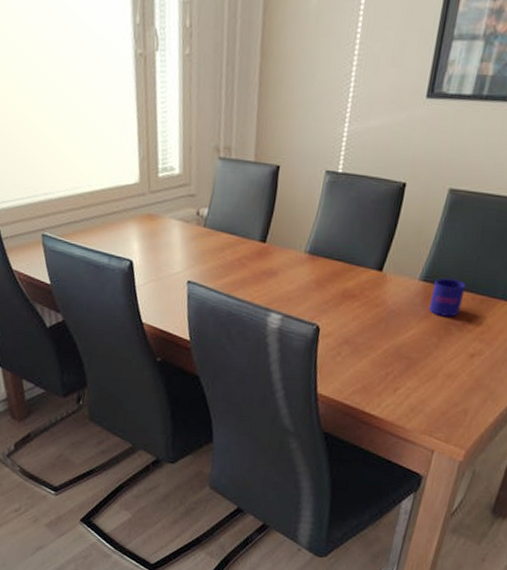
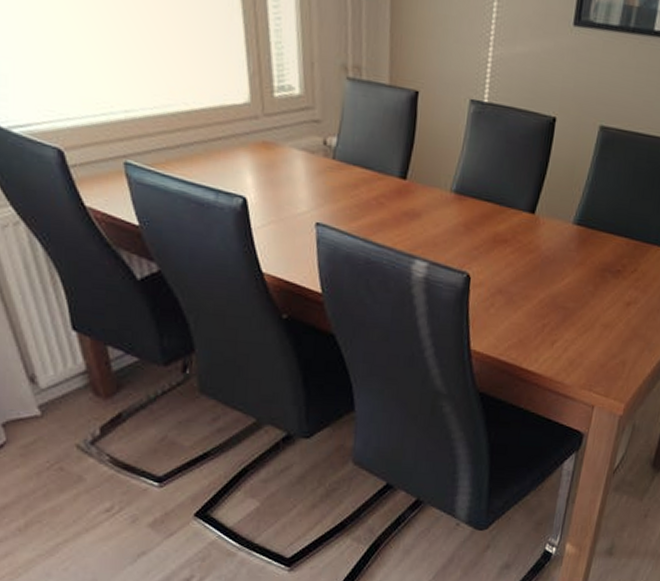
mug: present [428,278,466,317] -> none [583,222,620,264]

